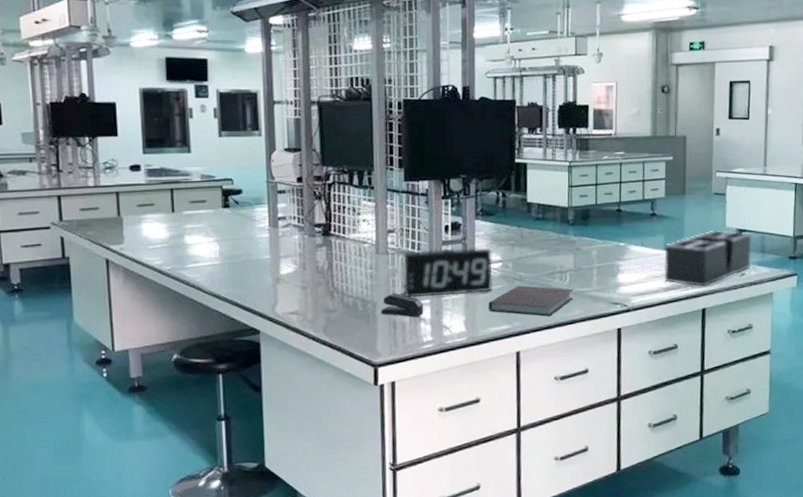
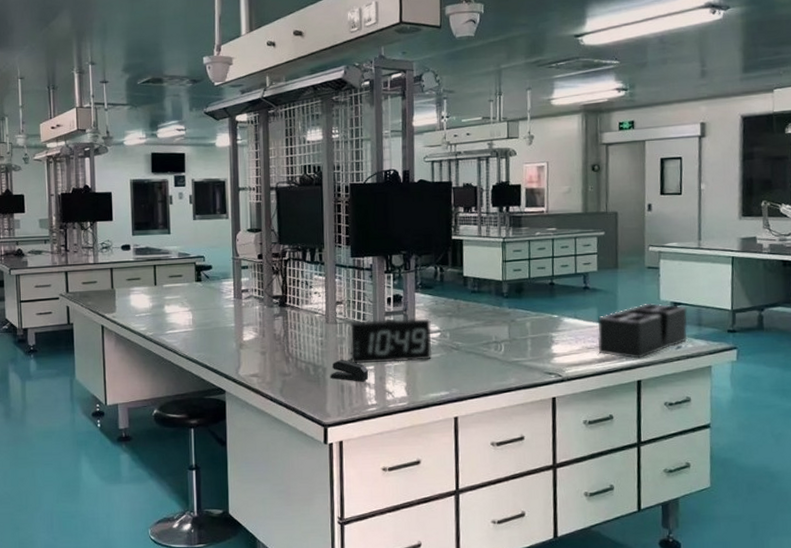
notebook: present [488,285,574,317] -> none [428,354,509,384]

